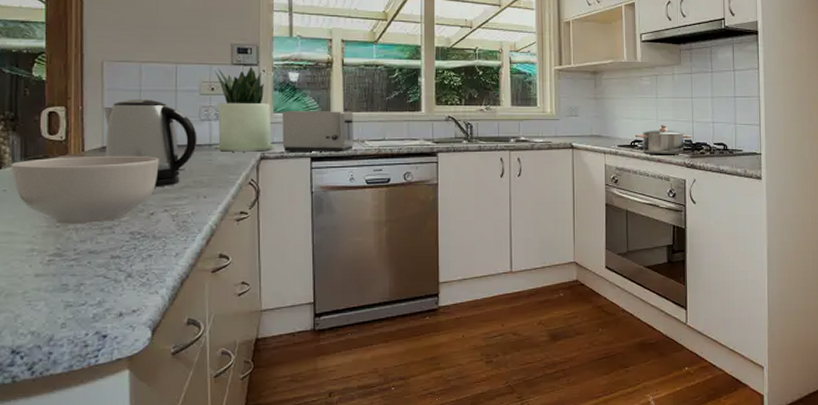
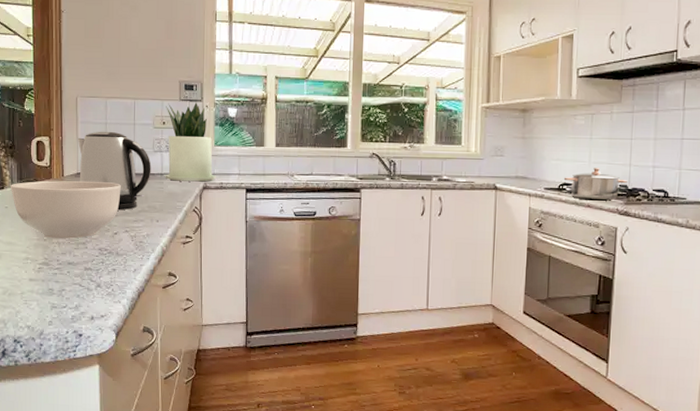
toaster: present [282,111,354,153] -> none [222,144,285,185]

